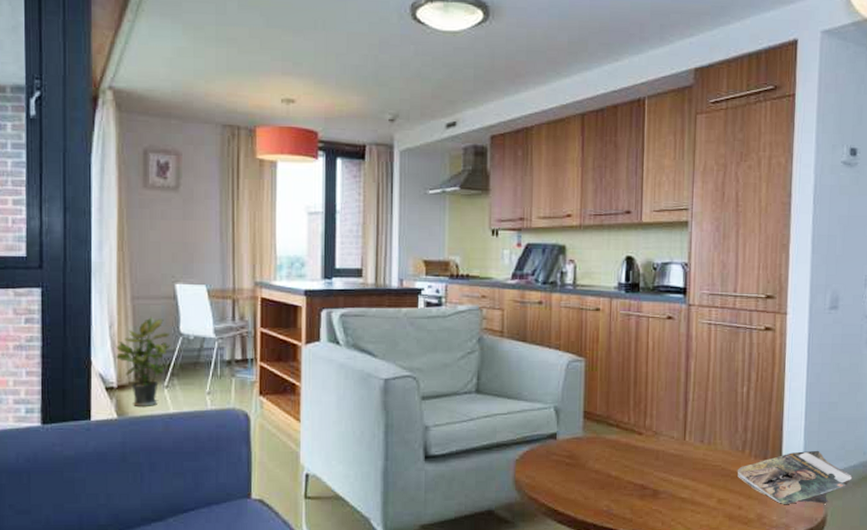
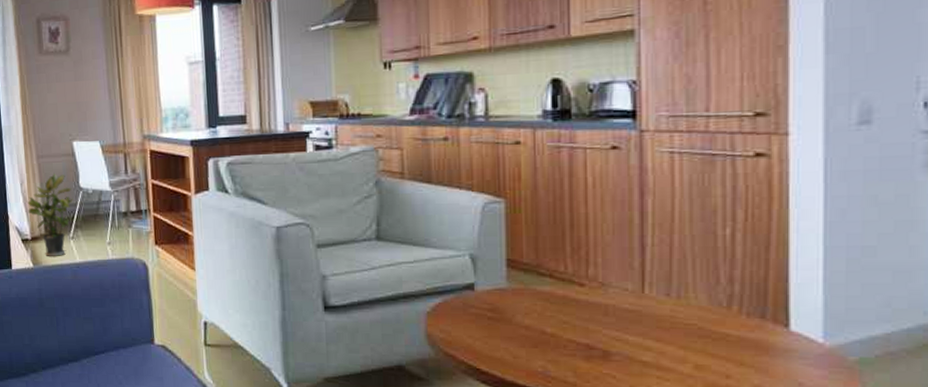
magazine: present [737,450,853,504] -> none [721,308,907,377]

